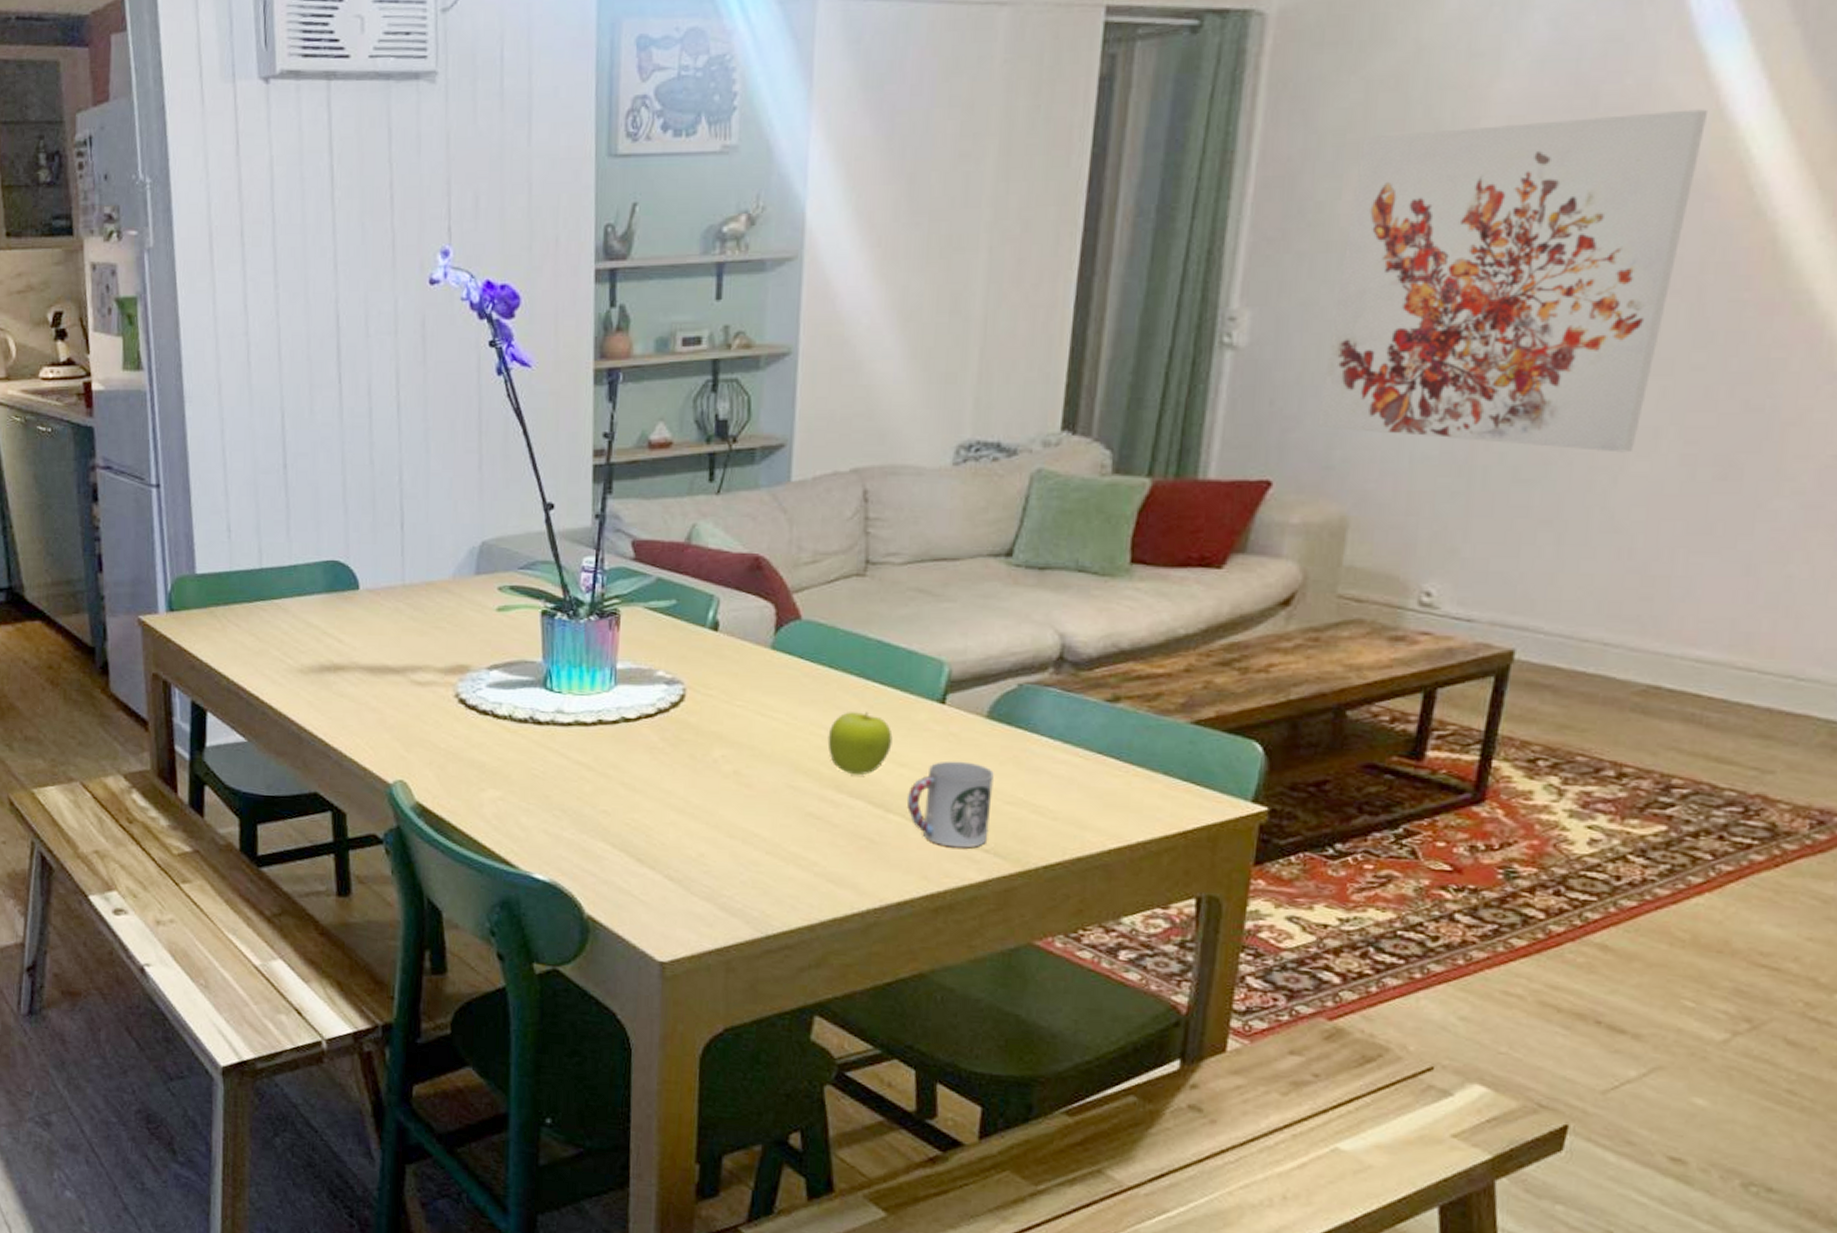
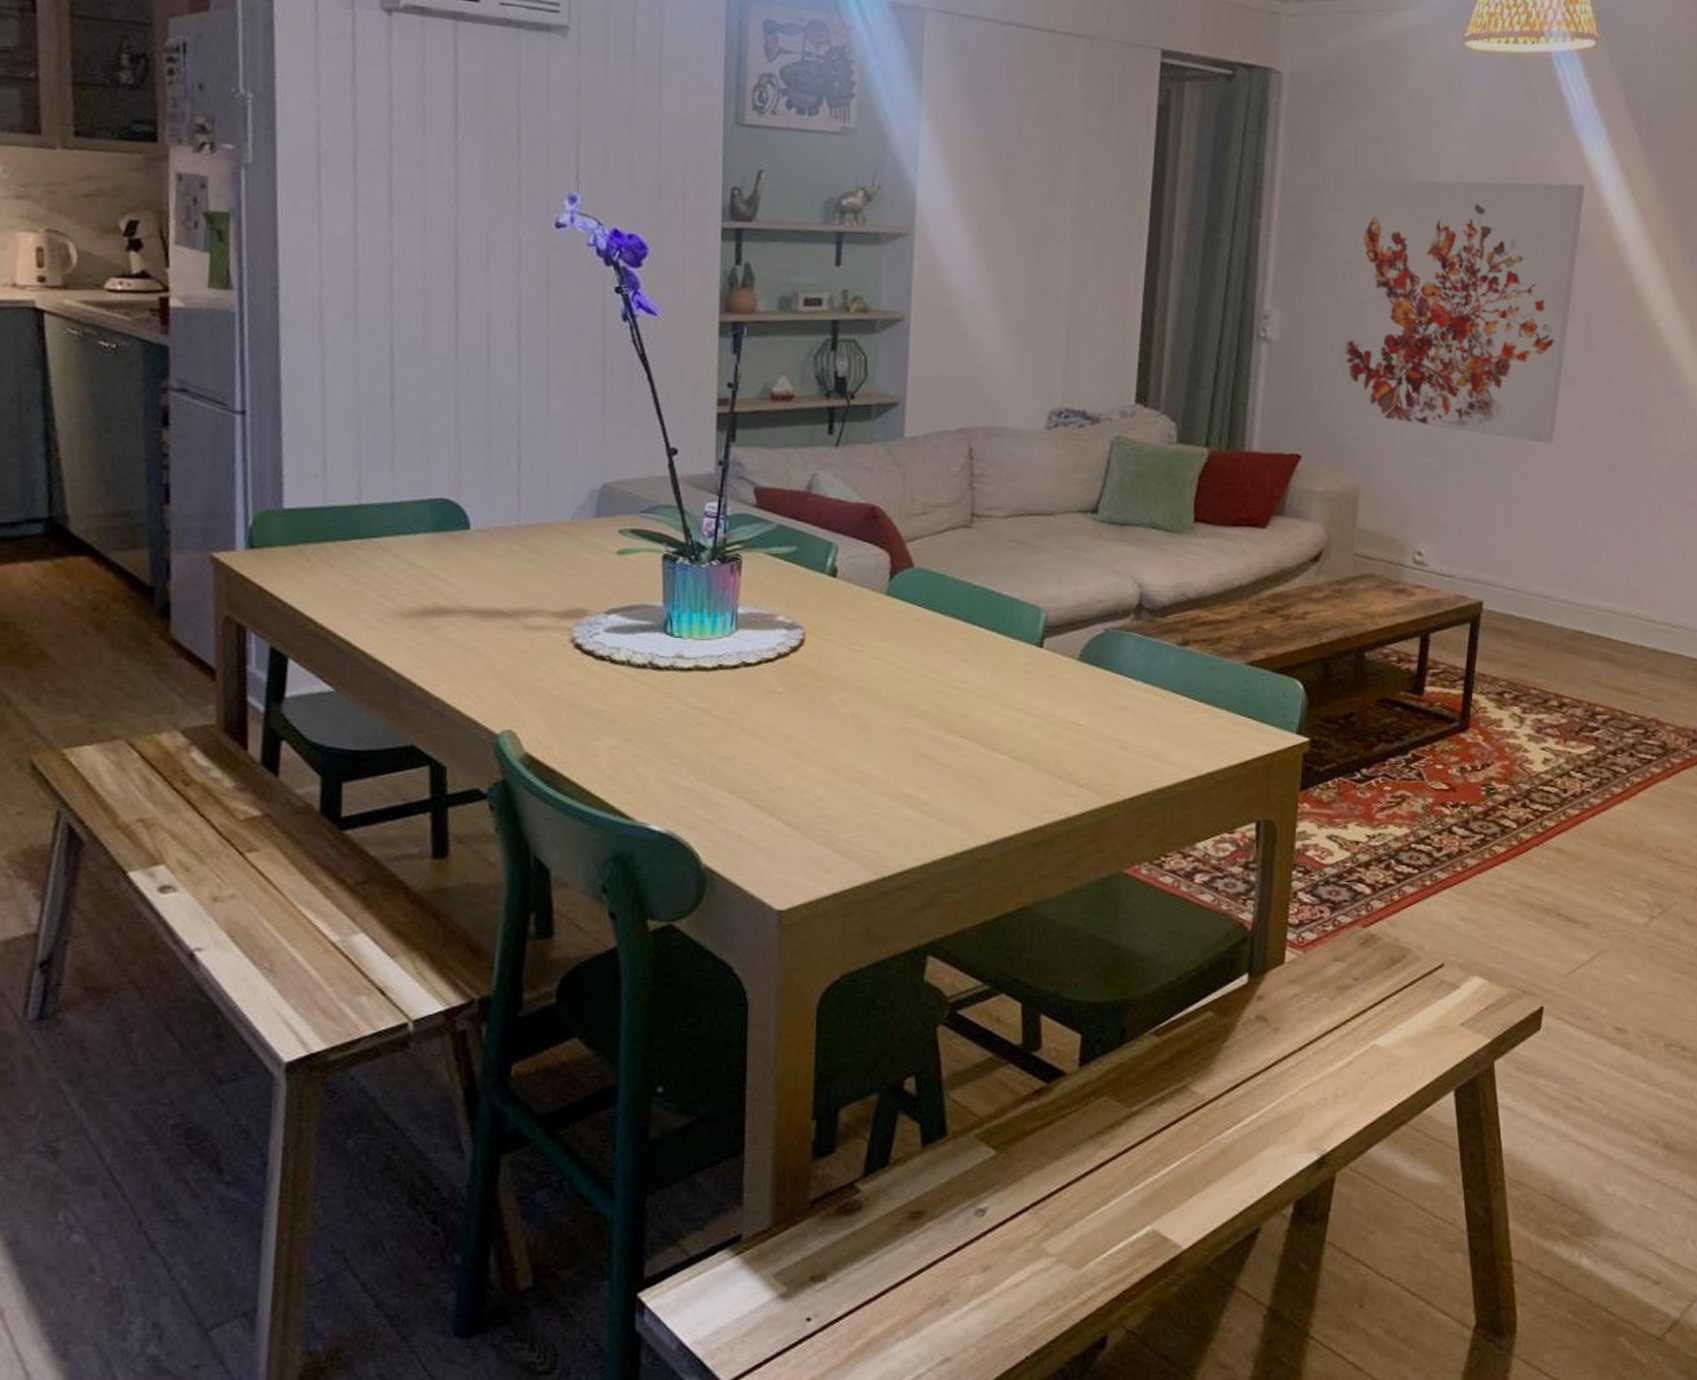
fruit: present [827,711,893,776] -> none [938,655,997,717]
cup: present [906,760,994,849] -> none [1010,701,1086,784]

